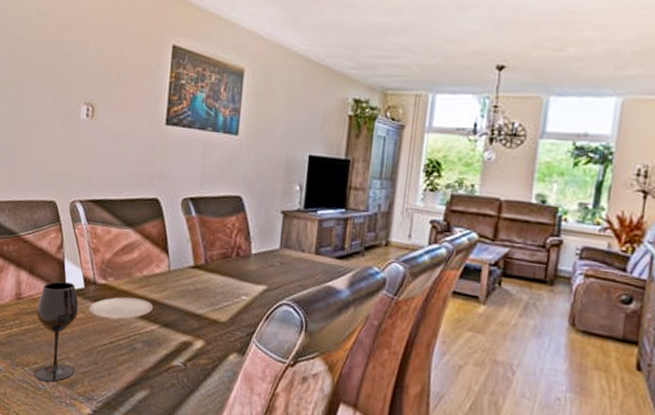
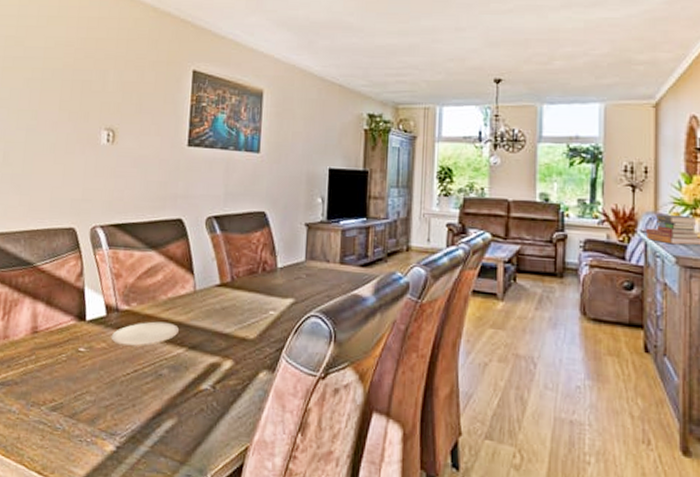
wineglass: present [34,281,79,382] -> none [51,310,100,420]

